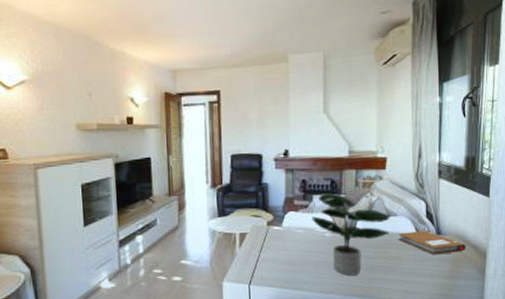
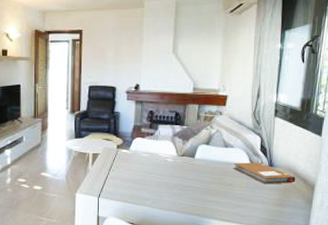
potted plant: present [312,192,390,276] -> none [156,123,227,196]

